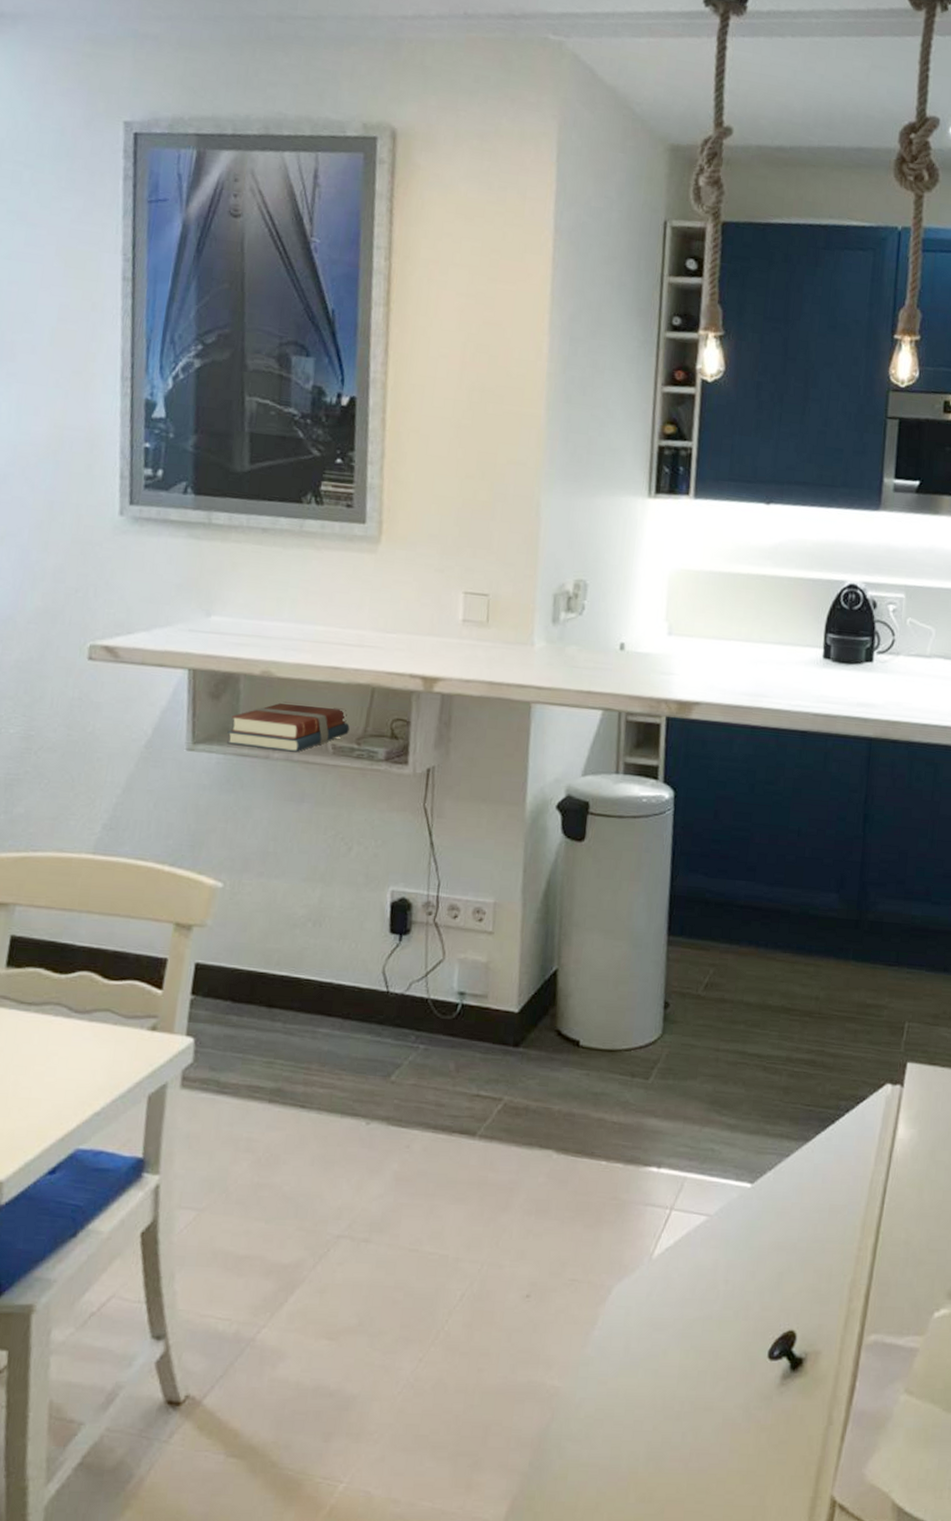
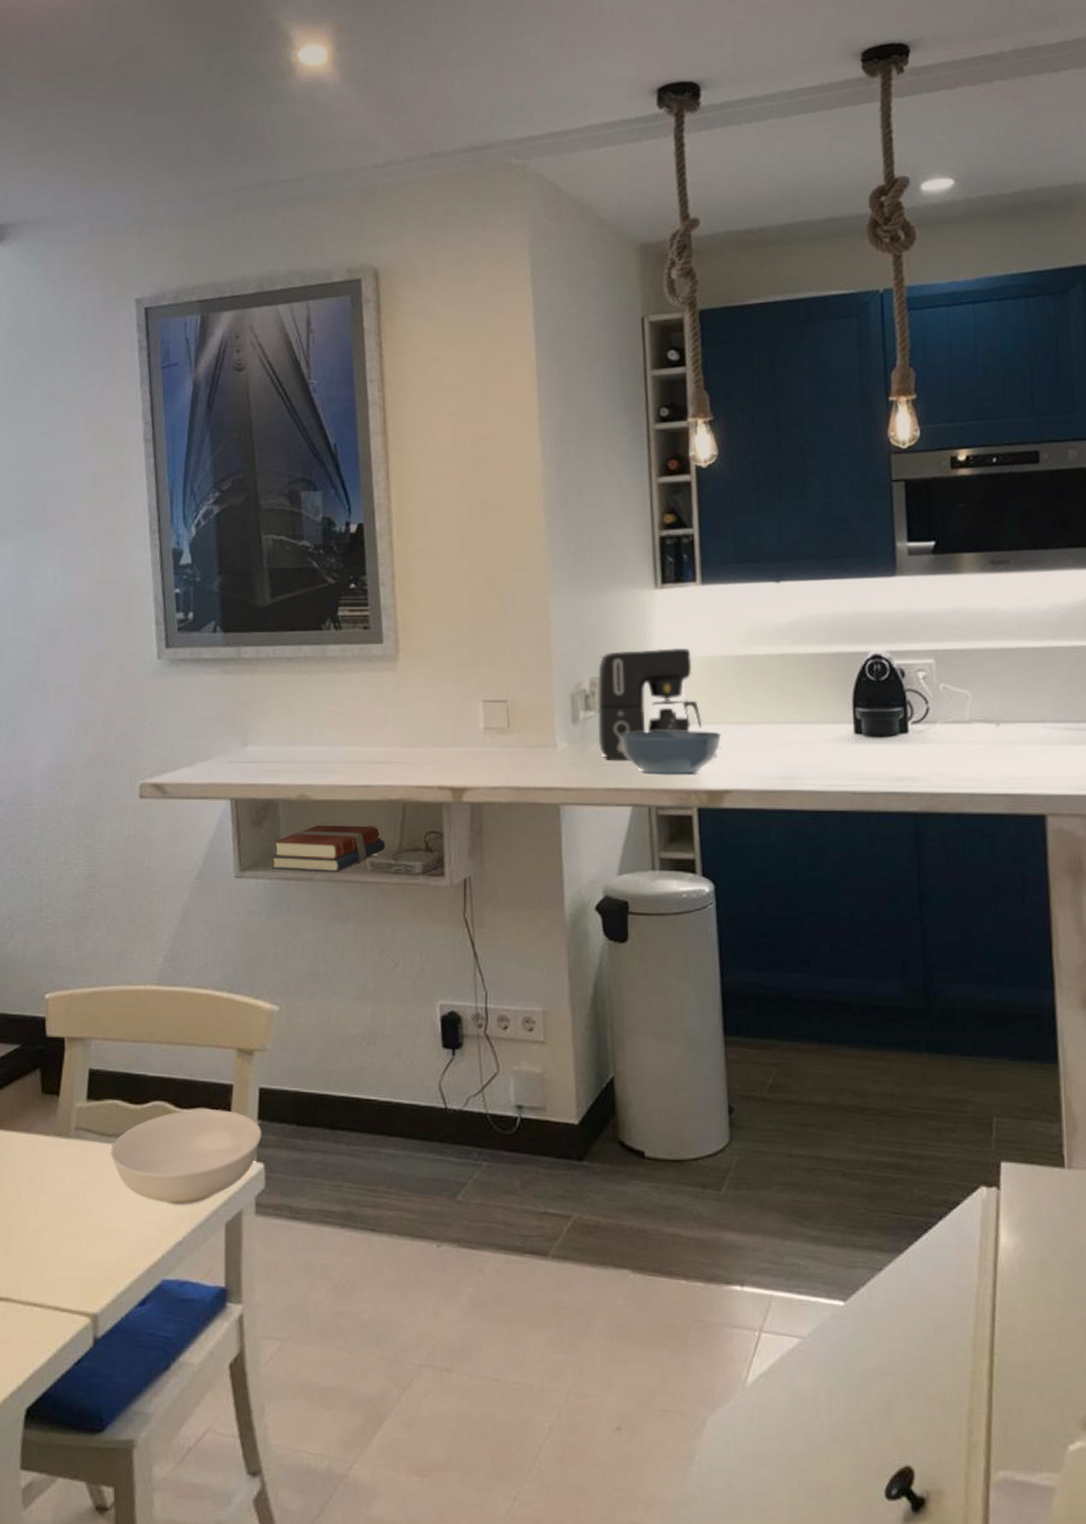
bowl: none [28,981,195,1076] -> present [110,1109,262,1205]
coffee maker: none [576,556,680,666] -> present [598,647,702,762]
bowl: none [597,637,697,684] -> present [619,730,721,776]

